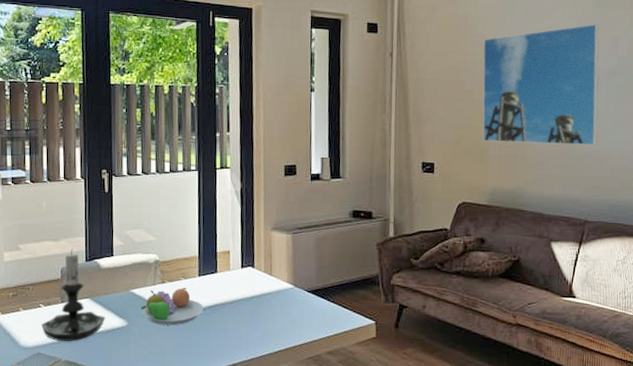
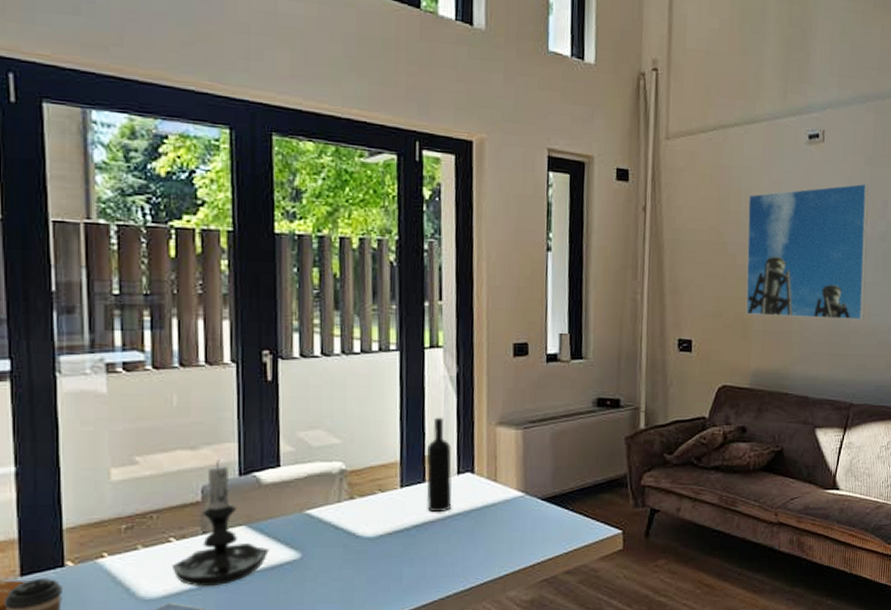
fruit bowl: present [141,288,204,326] -> none [320,504,407,554]
wine bottle: none [217,222,238,298] -> present [425,417,453,513]

